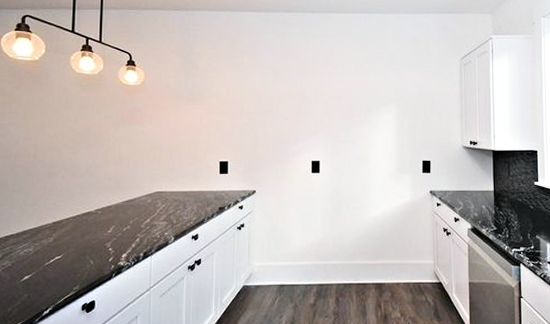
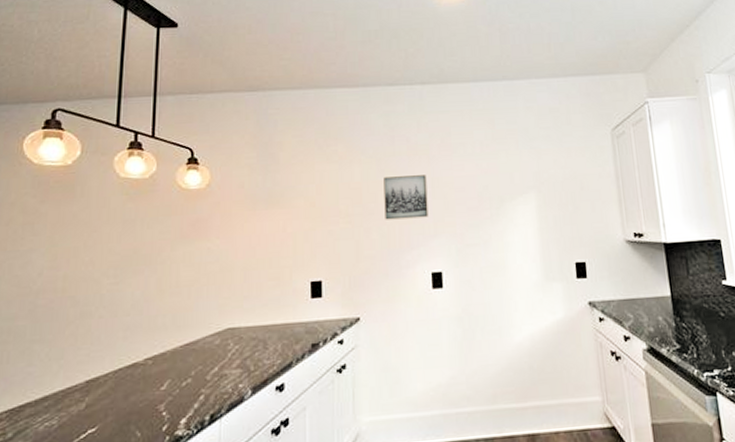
wall art: none [278,85,312,119] -> present [383,175,429,220]

